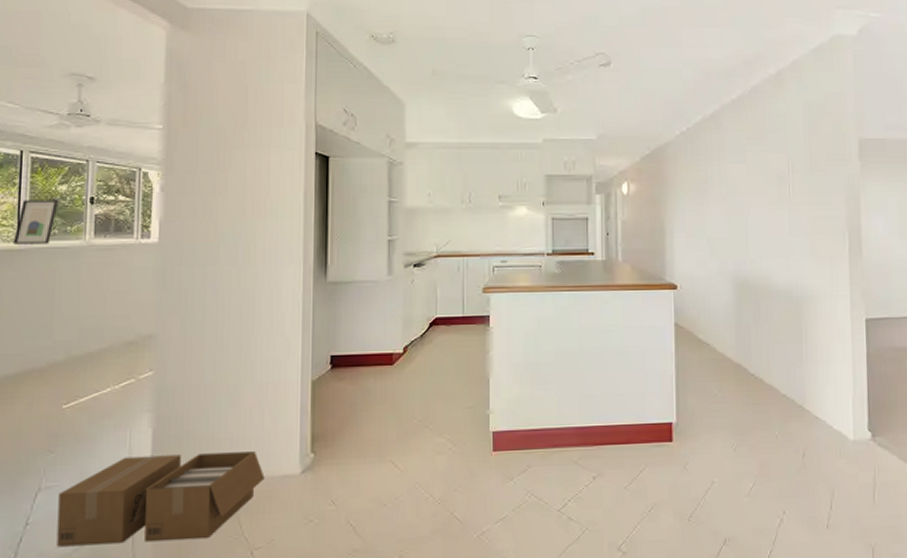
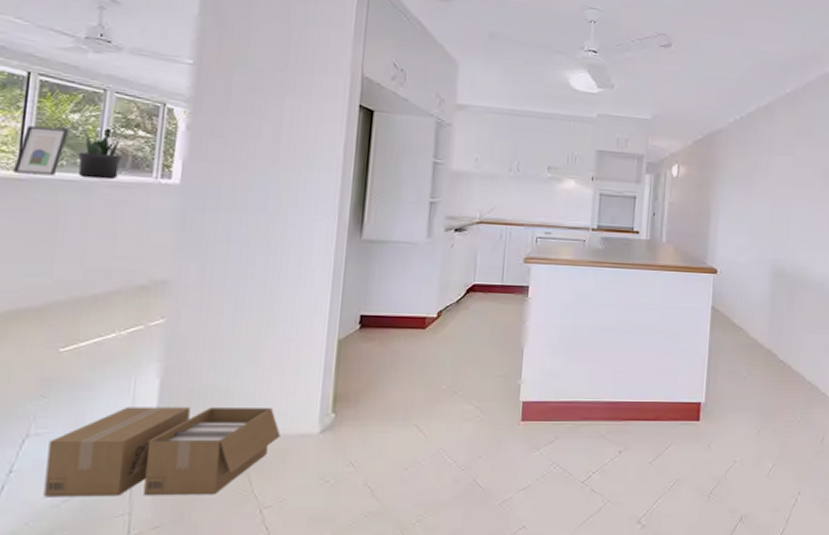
planter: none [67,202,106,244] -> present [78,133,122,180]

